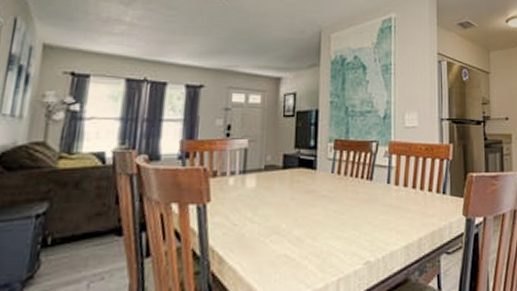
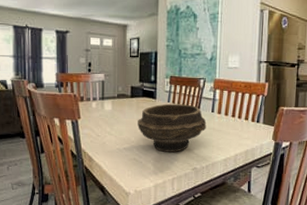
bowl: none [291,175,381,242] -> present [138,103,207,152]

